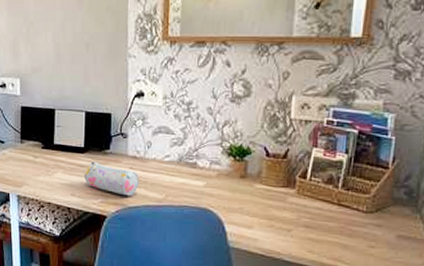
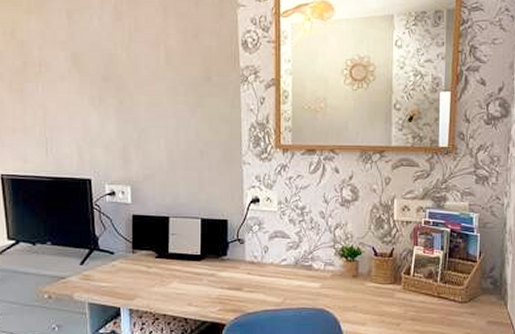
pencil case: present [84,161,140,196] -> none [202,269,258,302]

